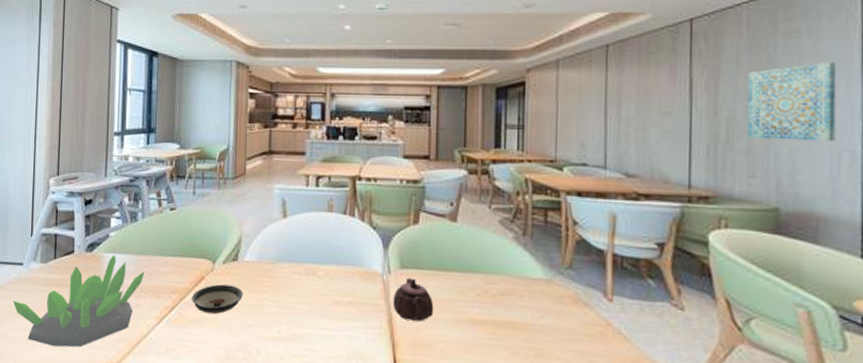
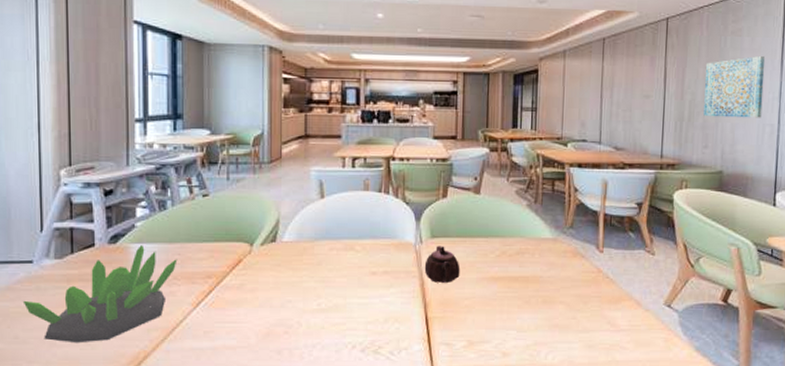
saucer: present [192,284,243,315] -> none [230,265,282,295]

